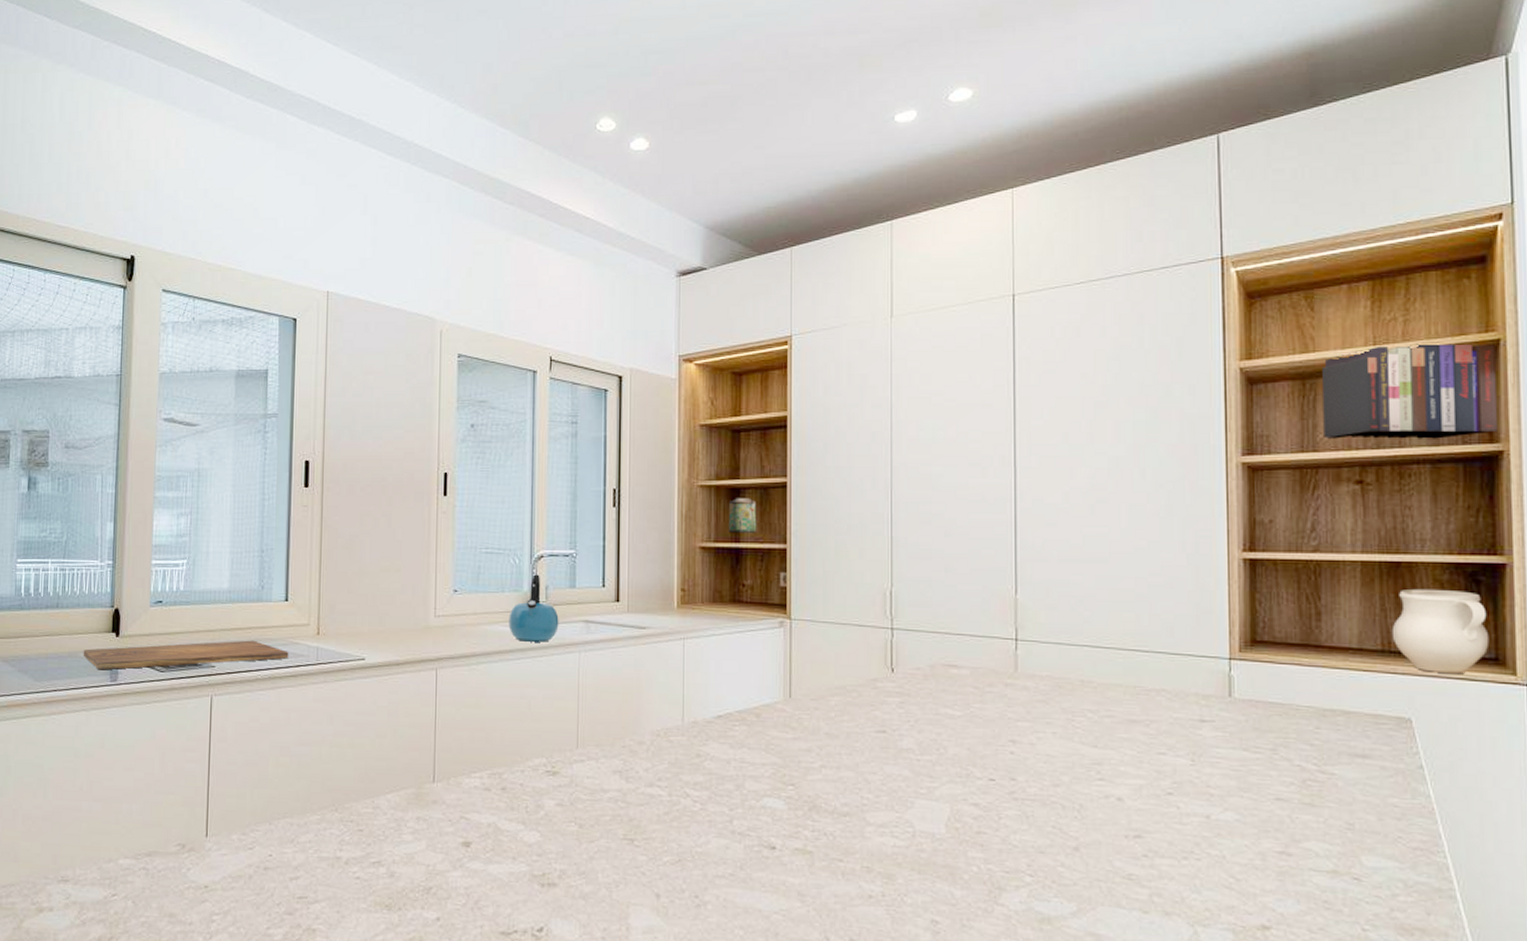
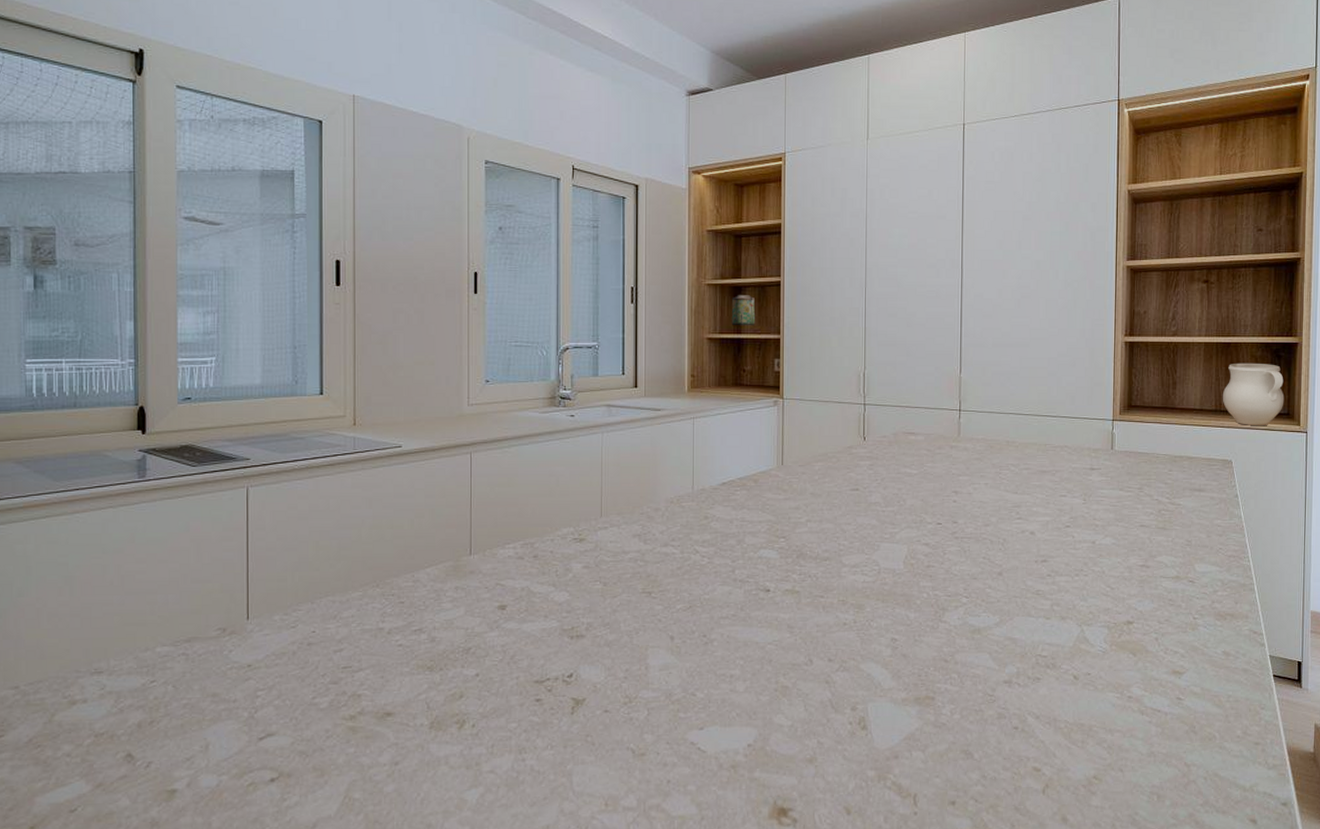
cutting board: present [83,640,289,670] -> none [106,433,325,467]
kettle: present [508,574,559,642] -> none [537,364,584,425]
books: present [1322,342,1497,439] -> none [1184,173,1299,249]

